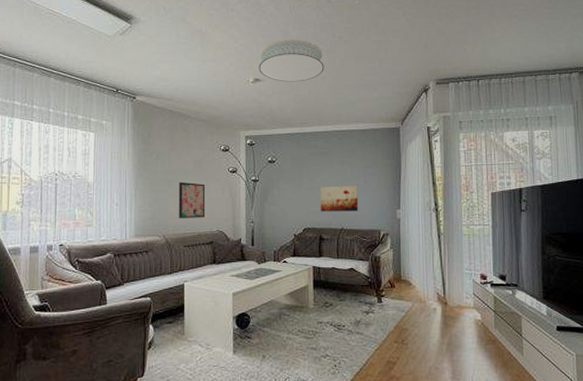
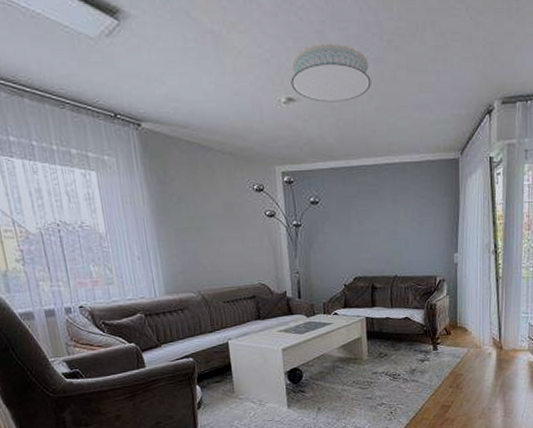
wall art: present [178,181,206,218] -> none [208,229,244,271]
wall art: present [319,185,359,212] -> none [370,227,413,258]

